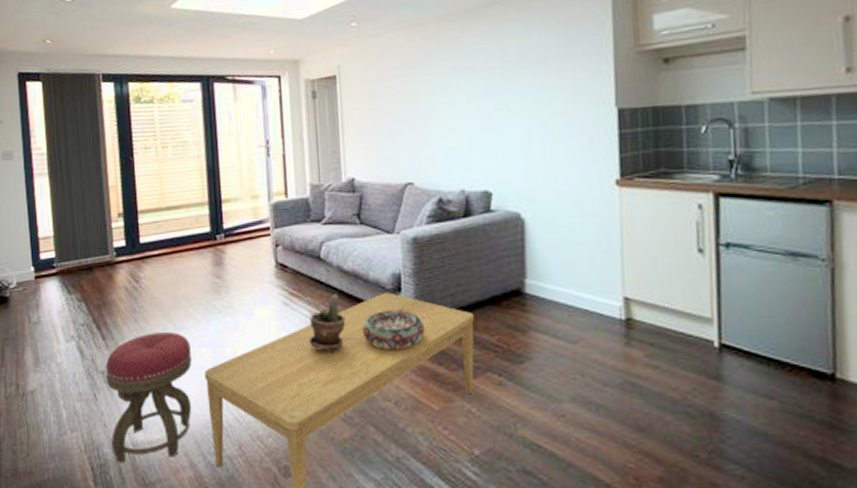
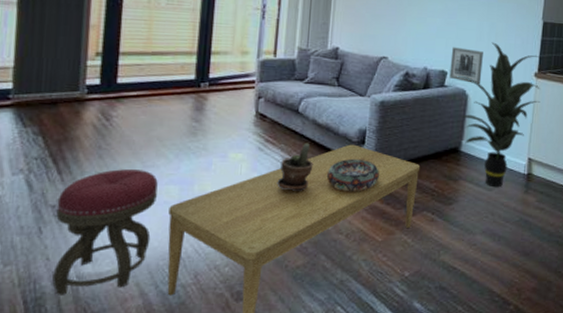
wall art: none [493,159,540,204] -> present [449,47,483,84]
indoor plant: none [502,146,630,339] -> present [454,42,544,188]

